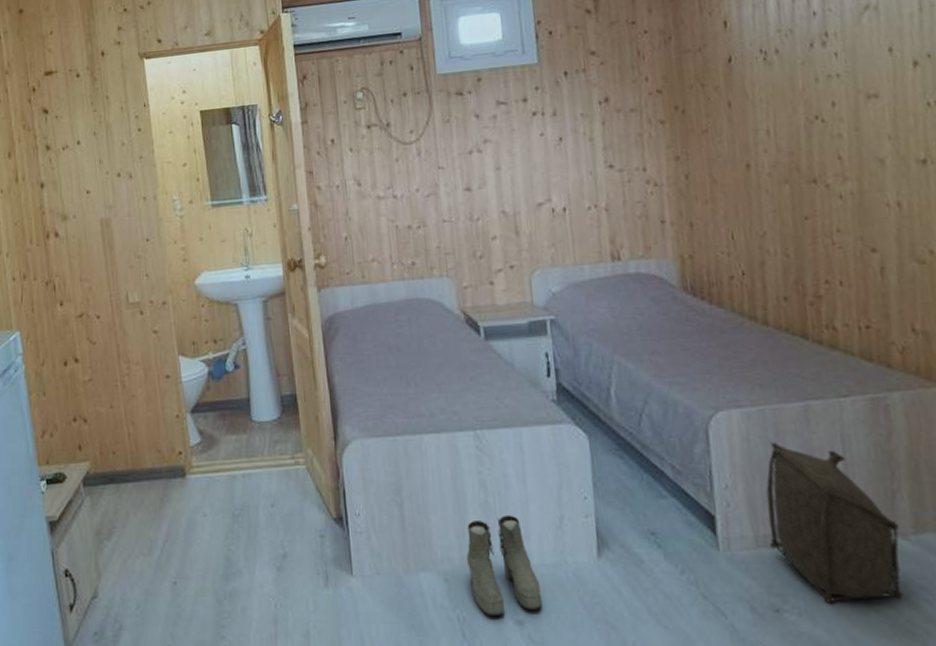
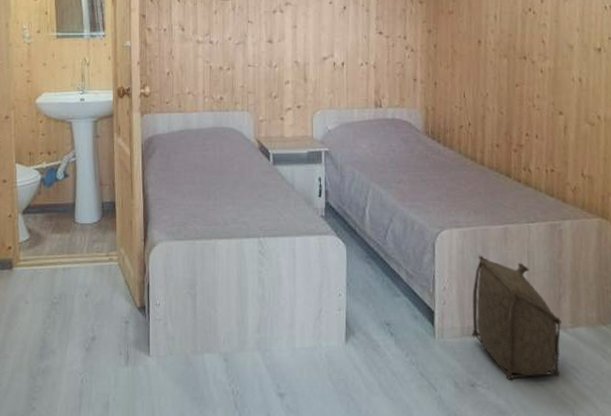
boots: present [467,515,542,617] -> none [244,307,300,390]

